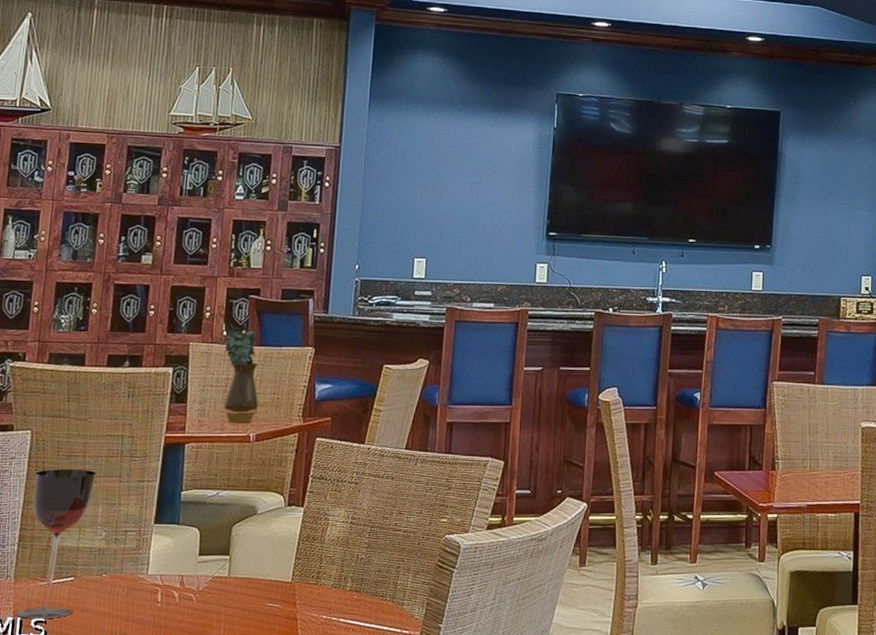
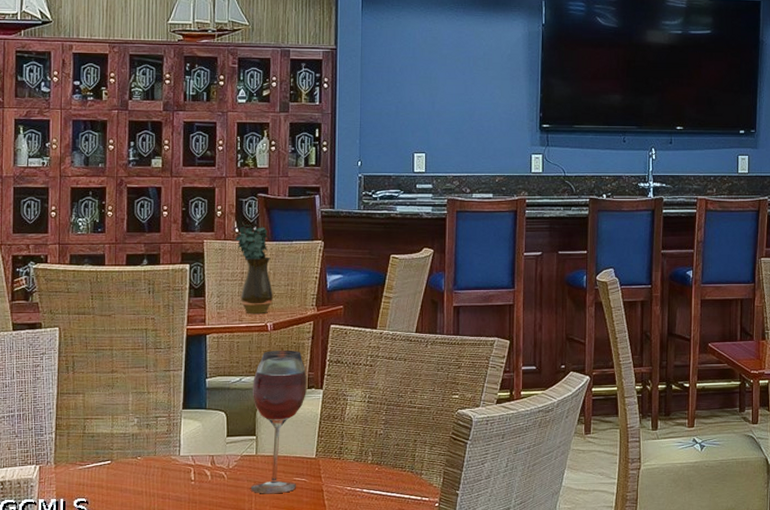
wineglass: present [15,468,96,619] -> none [58,361,124,500]
wineglass: none [219,463,289,621] -> present [250,351,308,494]

